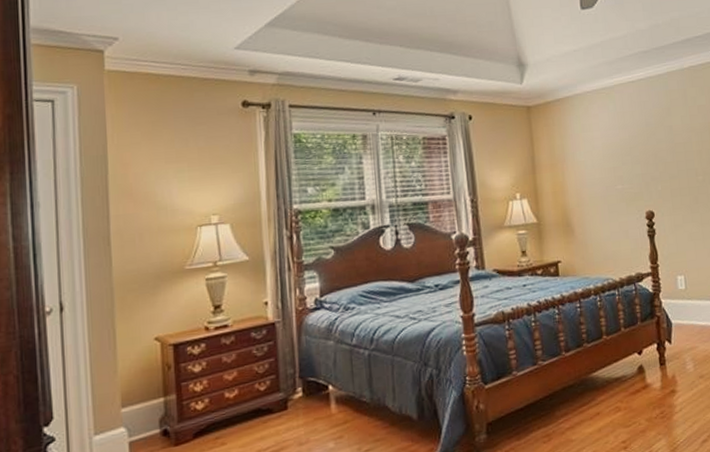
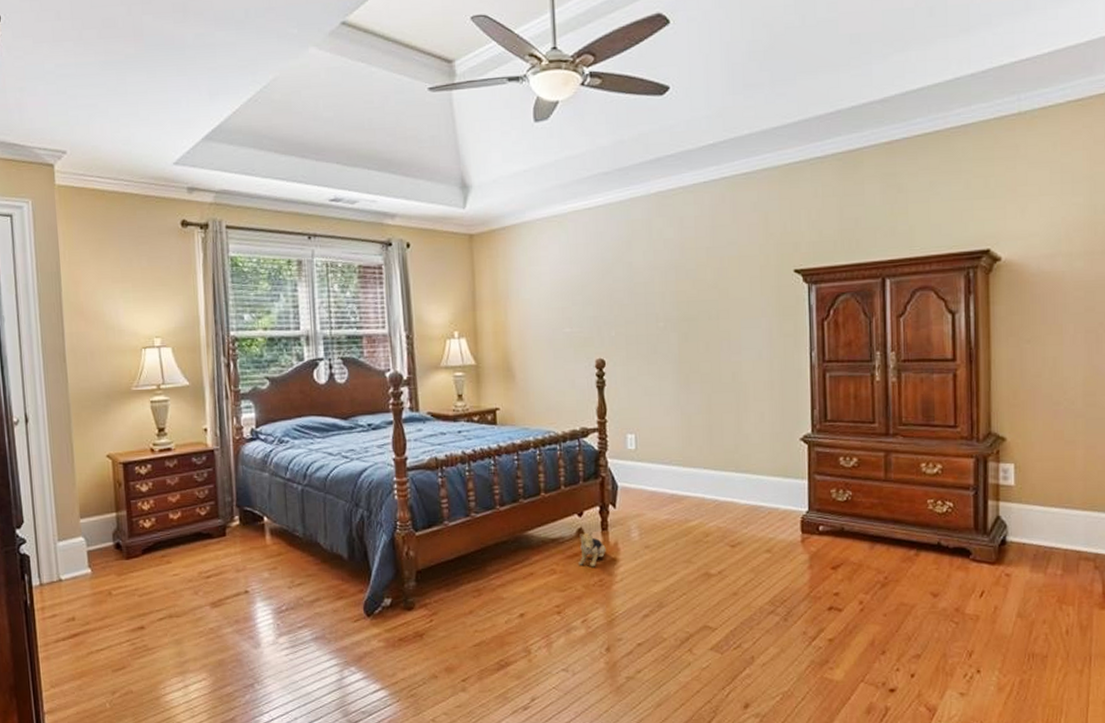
plush toy: none [640,367,665,401] -> present [578,531,606,567]

